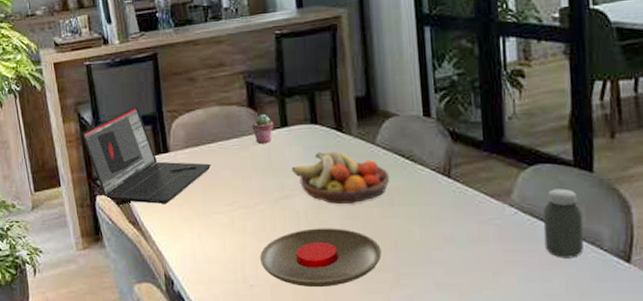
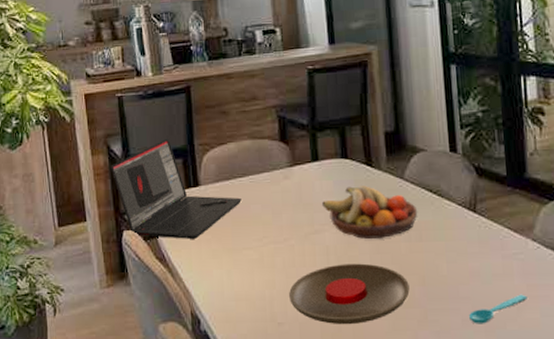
potted succulent: present [252,113,274,144] -> none [283,147,305,178]
spoon: none [443,259,503,289] -> present [469,294,527,324]

